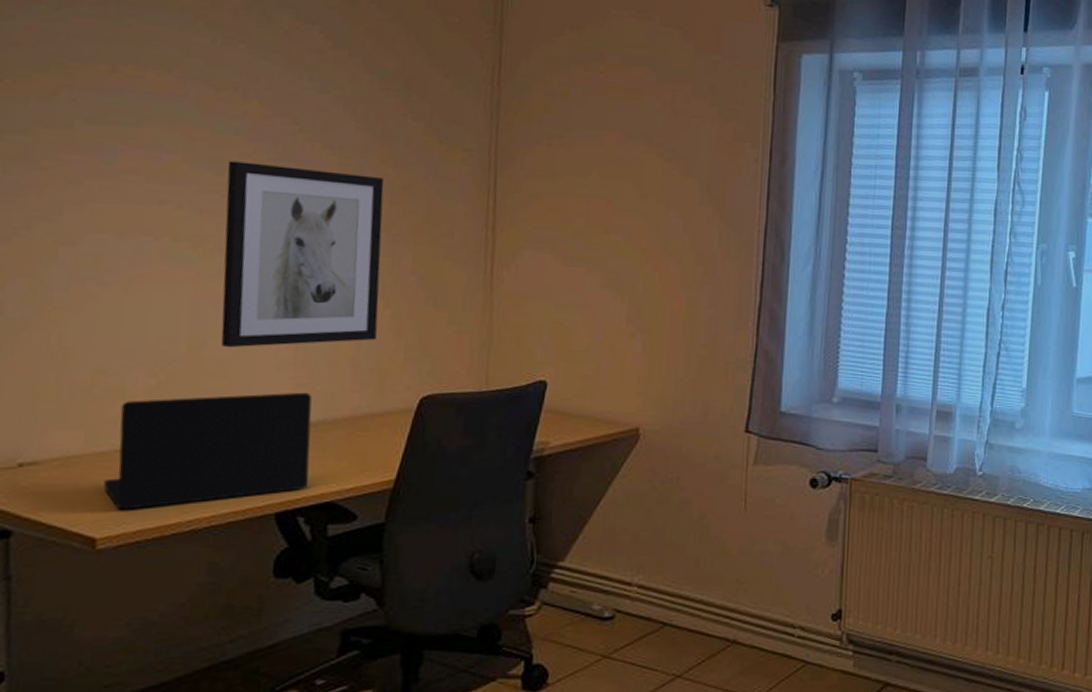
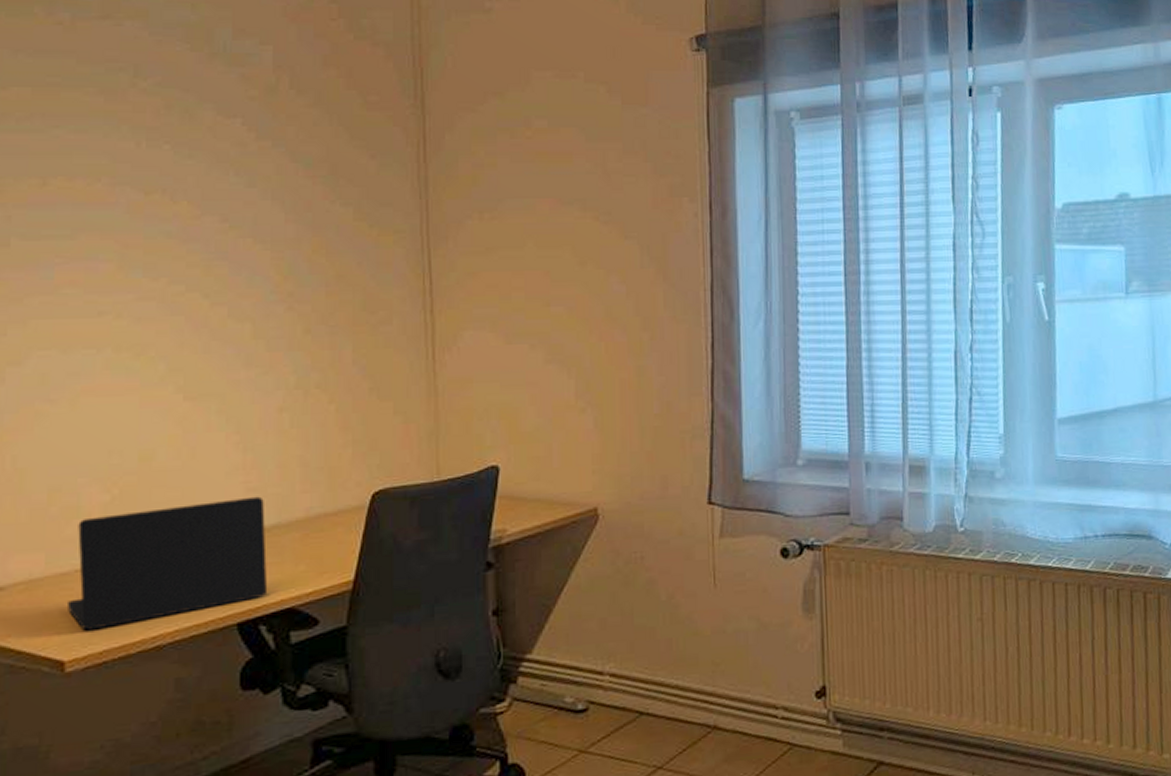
wall art: present [221,161,384,348] -> none [162,264,324,457]

